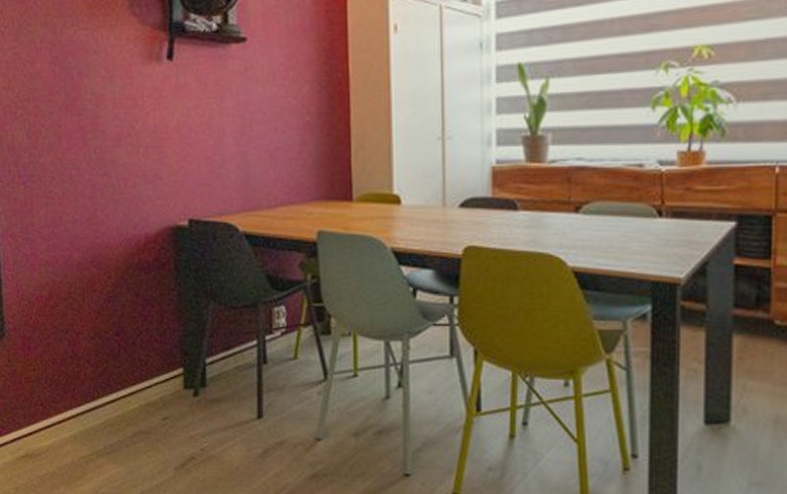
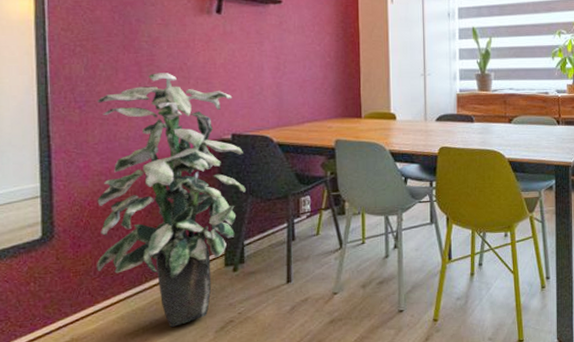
indoor plant: none [41,139,206,456] -> present [96,73,246,327]

